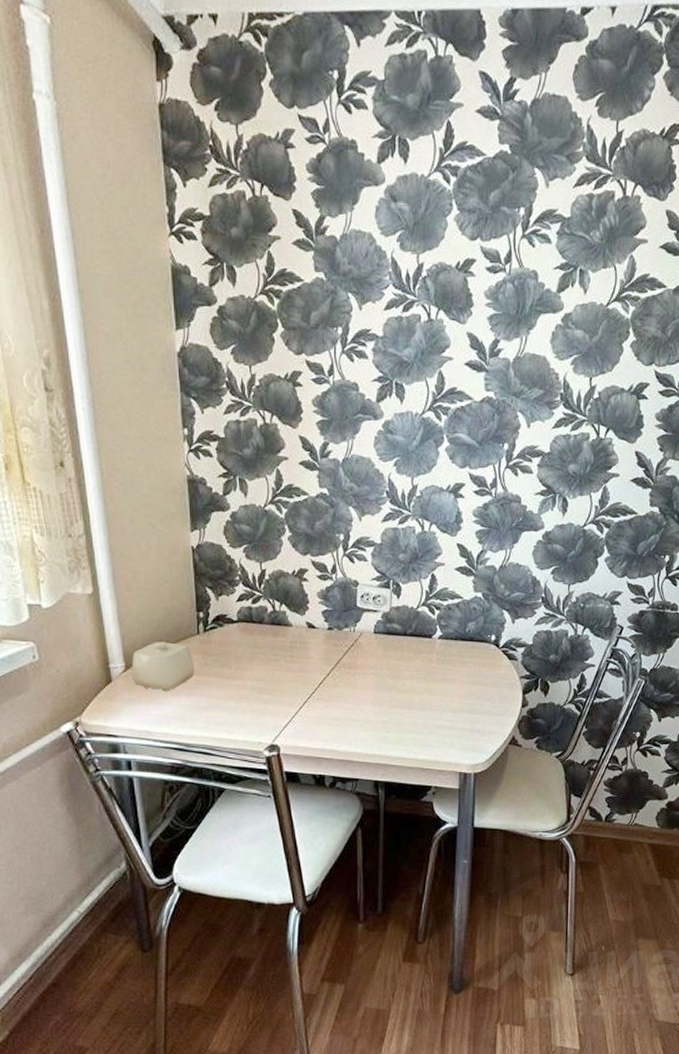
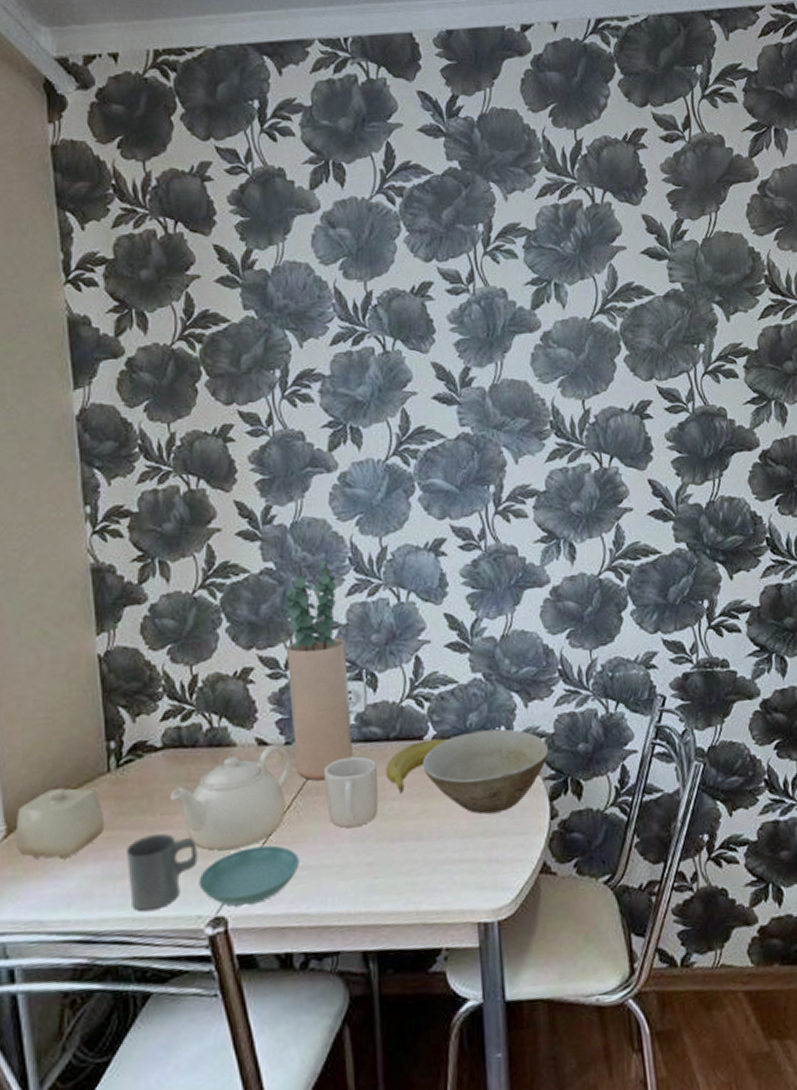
cup: none [210,682,260,735] -> present [127,833,198,912]
teapot: none [242,629,333,700] -> present [170,745,293,851]
saucer: none [260,700,334,739] -> present [199,845,300,907]
vase: none [333,482,380,659] -> present [286,548,353,781]
mug: none [355,644,396,694] -> present [323,756,379,828]
fruit: none [401,638,450,676] -> present [385,738,447,795]
bowl: none [429,636,527,698] -> present [422,728,550,814]

